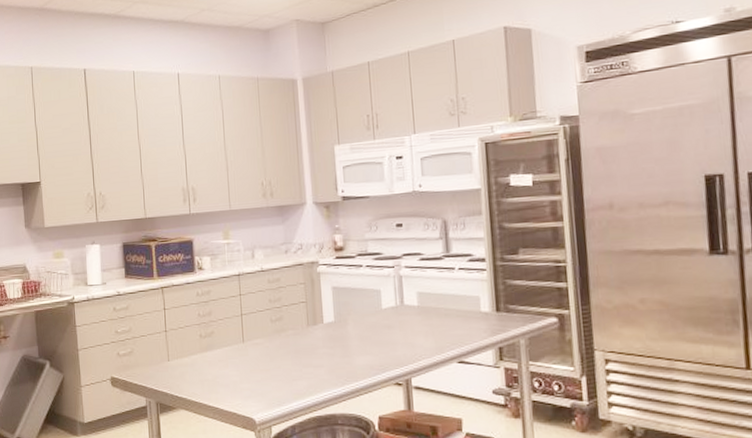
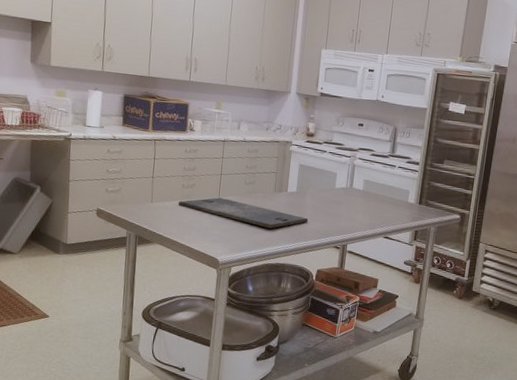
cutting board: none [198,343,356,372] -> present [178,197,309,229]

